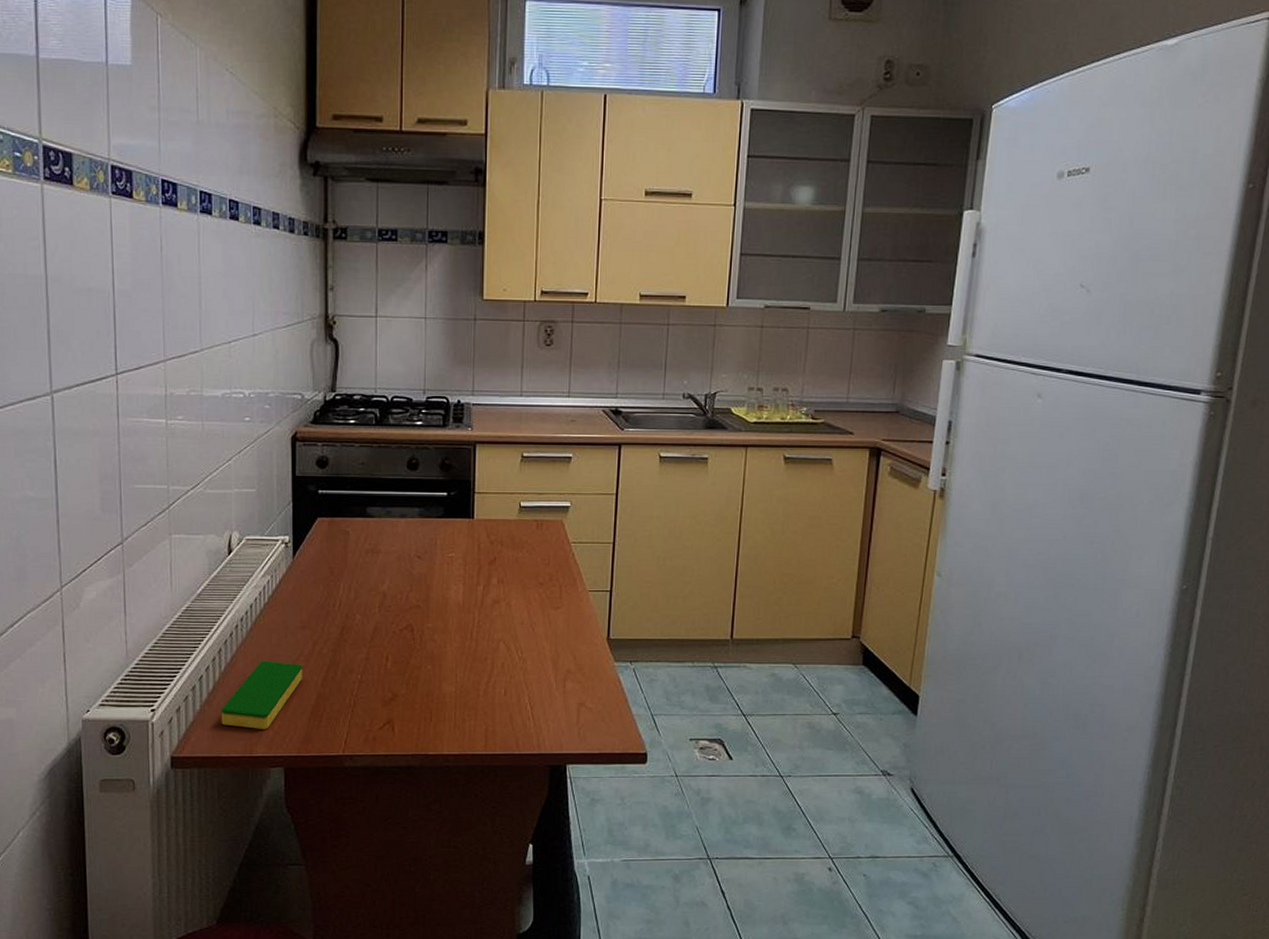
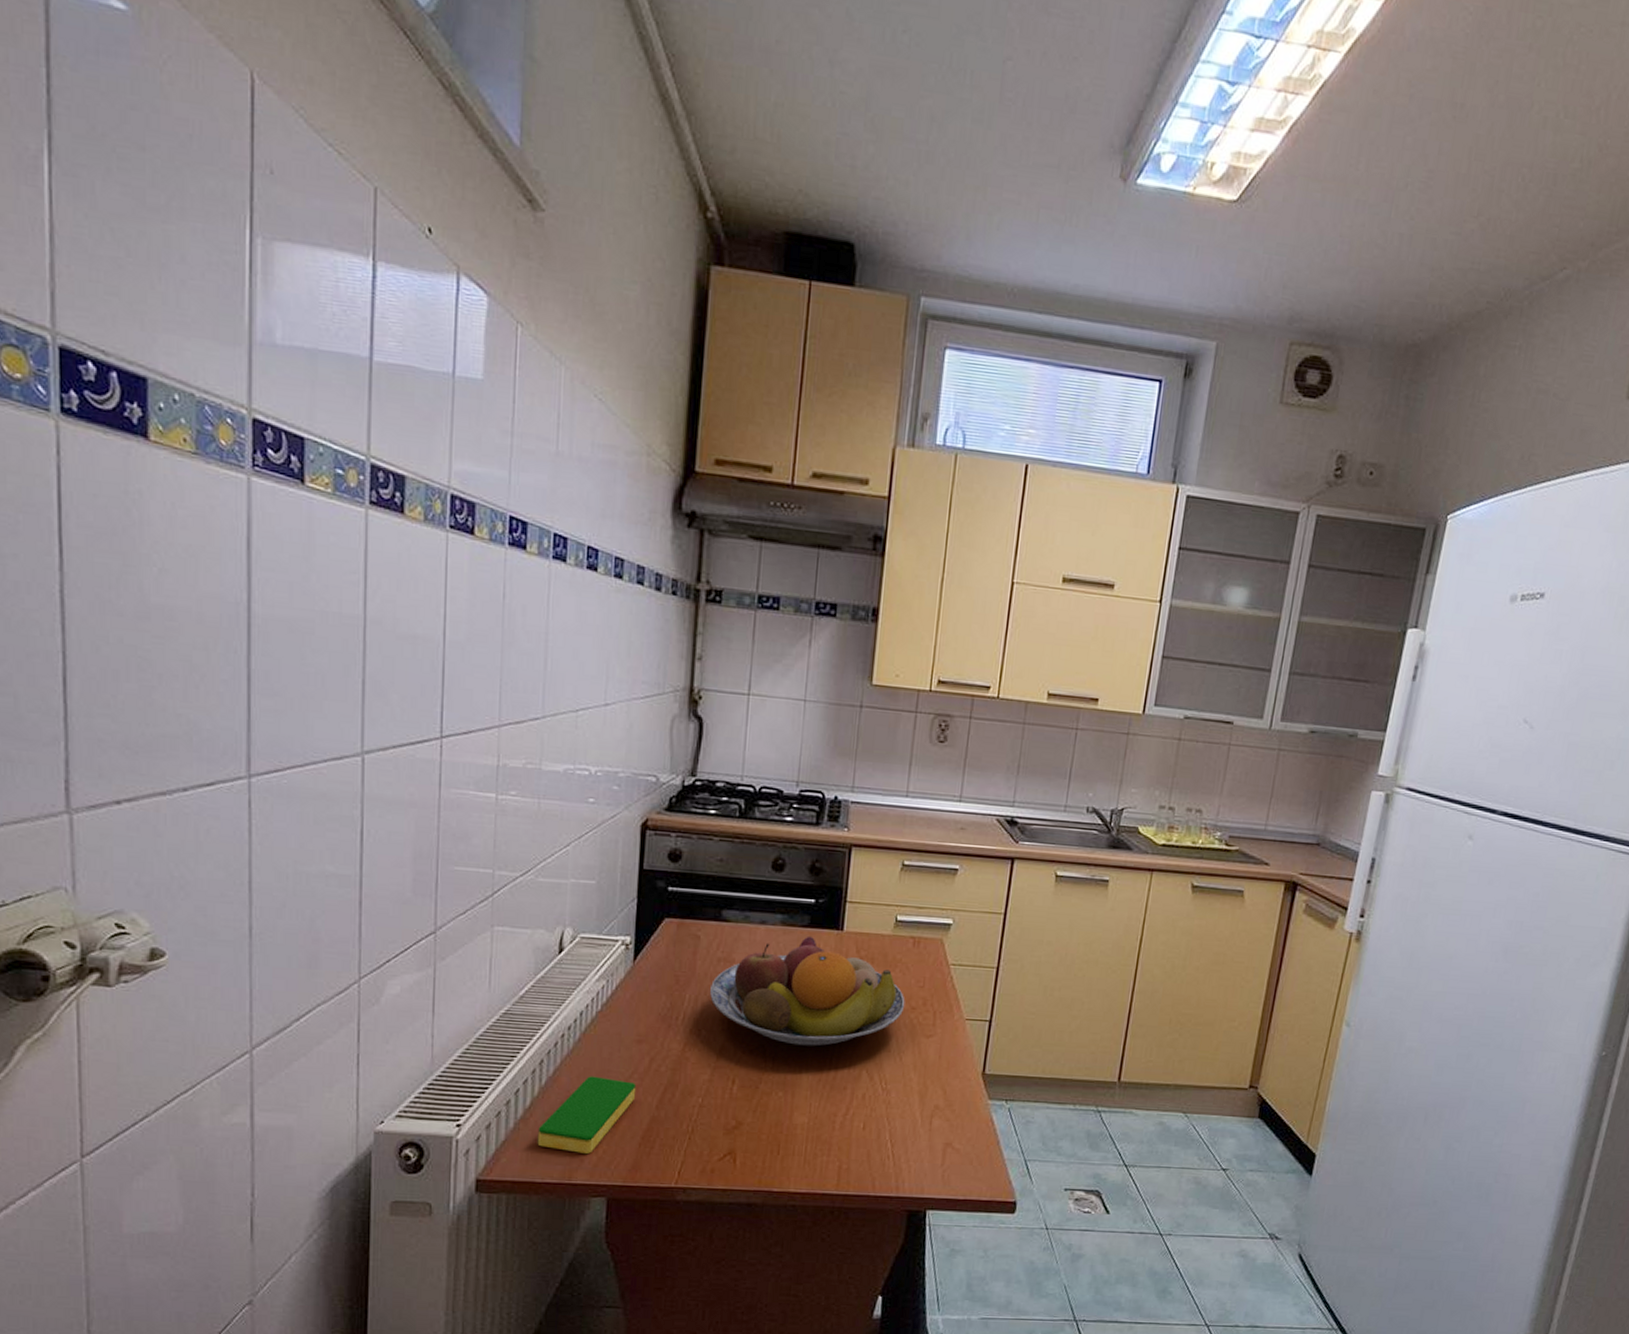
fruit bowl: none [361,525,533,623] -> present [710,936,905,1046]

